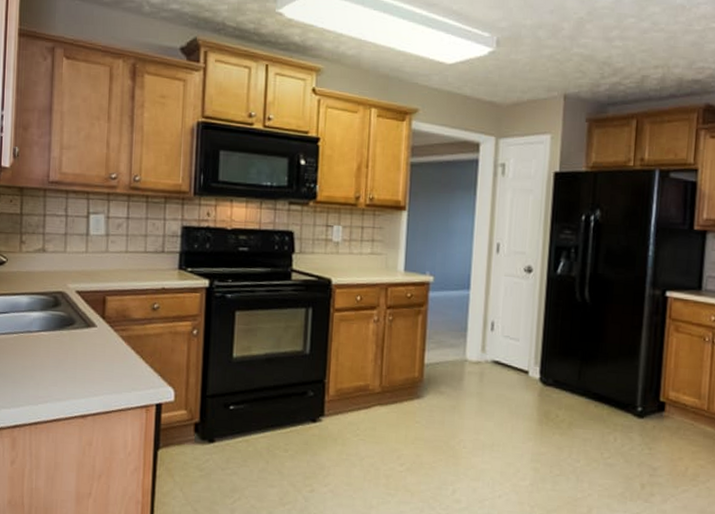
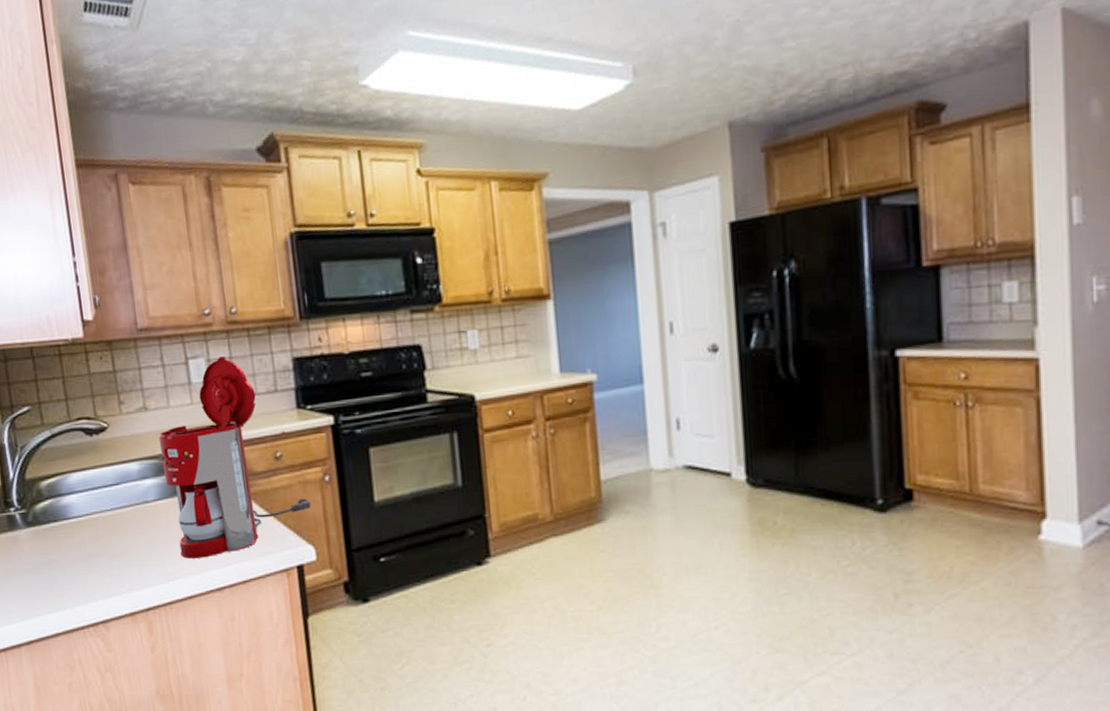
coffee maker: none [50,216,177,387] -> present [158,356,311,559]

